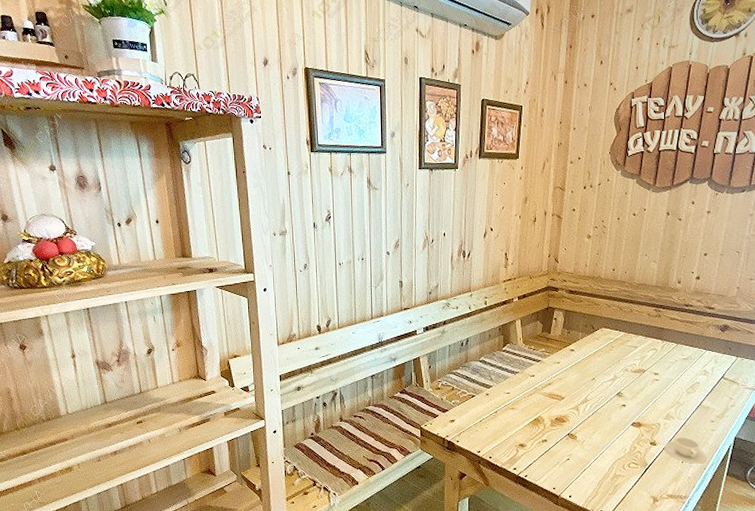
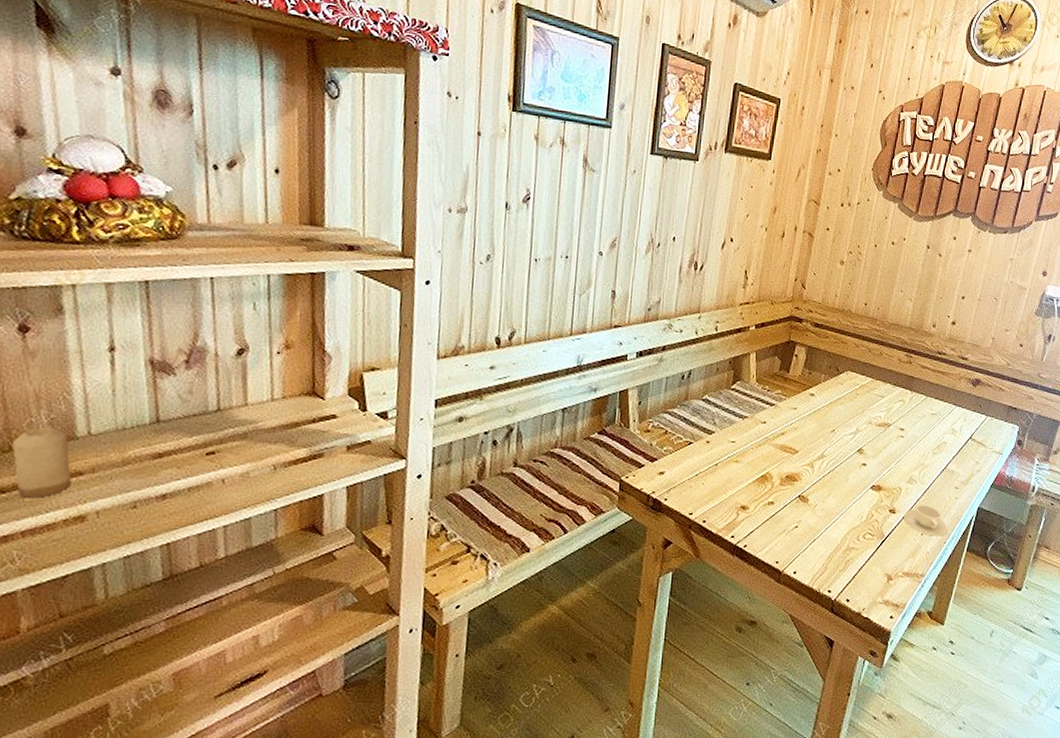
candle: none [26,409,61,457] -> present [12,425,72,498]

